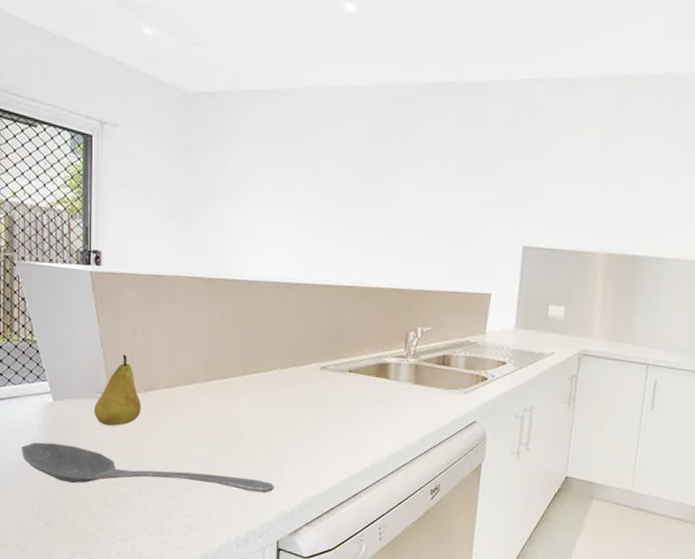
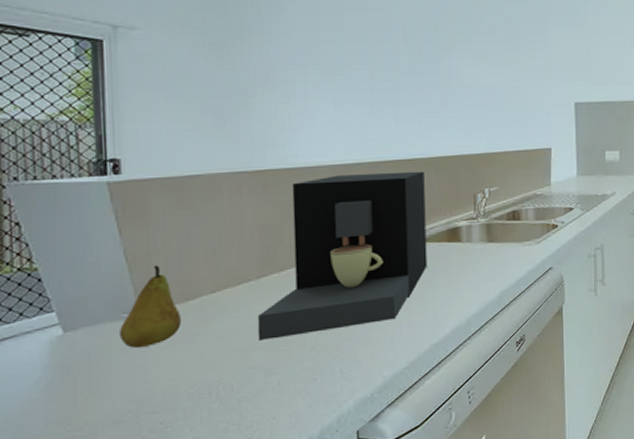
stirrer: present [22,442,274,494] -> none [20,370,349,425]
coffee maker: none [201,292,361,444] -> present [257,171,427,340]

